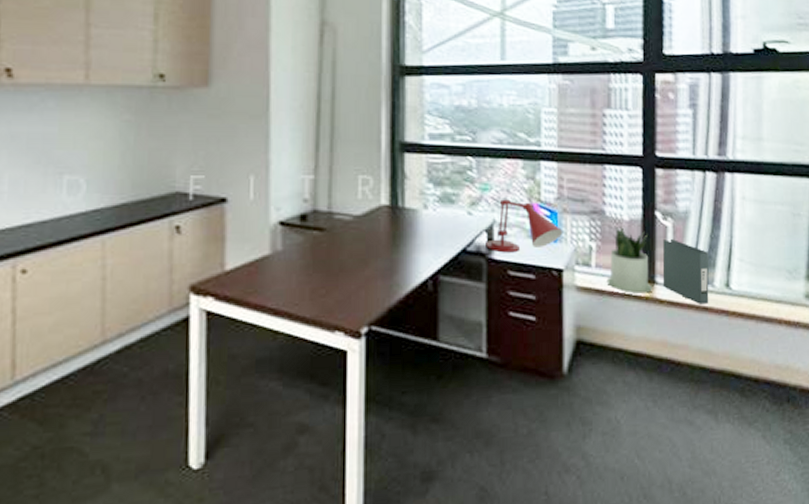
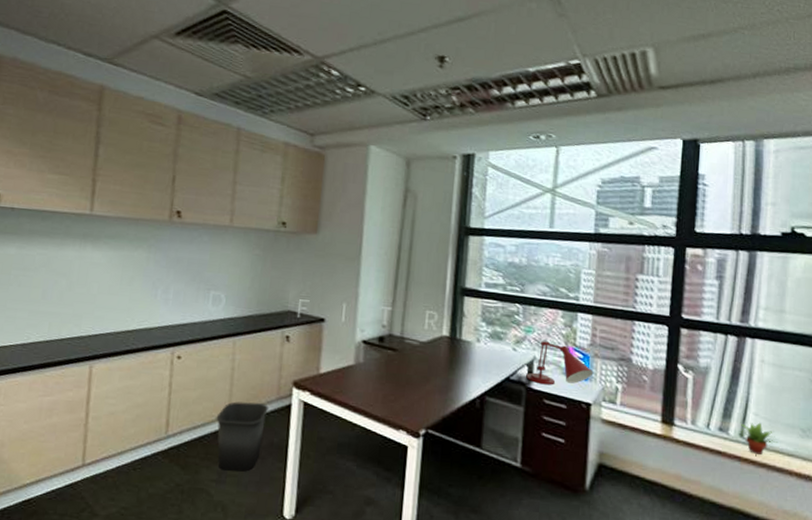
waste bin: none [84,320,158,418] -> present [216,401,268,472]
planter: present [606,225,652,295] -> none [629,373,670,434]
binder: present [662,238,709,306] -> none [680,388,725,449]
succulent plant: none [725,268,765,305] -> present [740,422,778,455]

